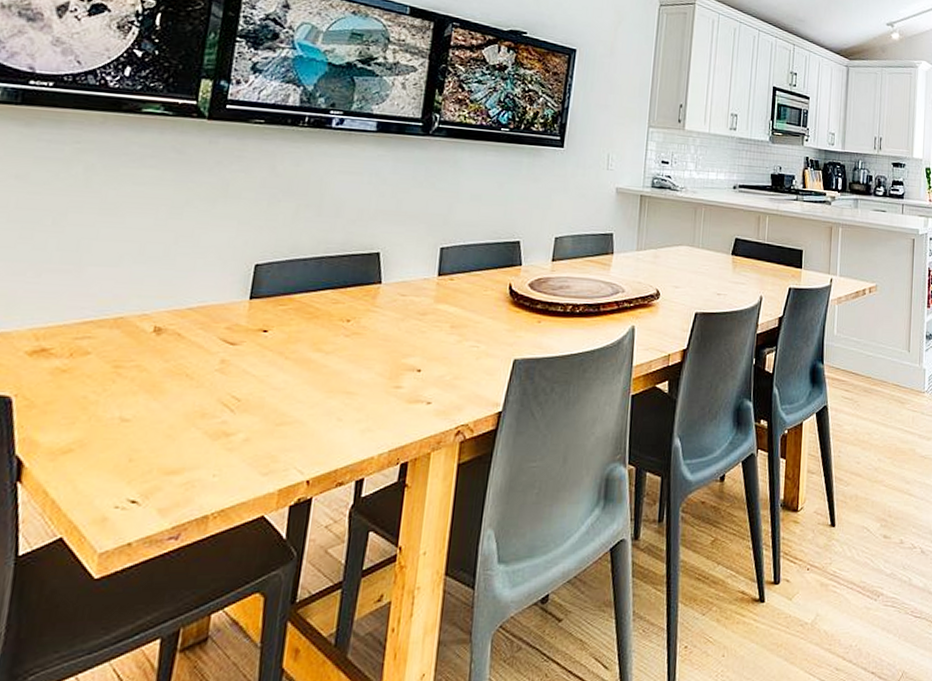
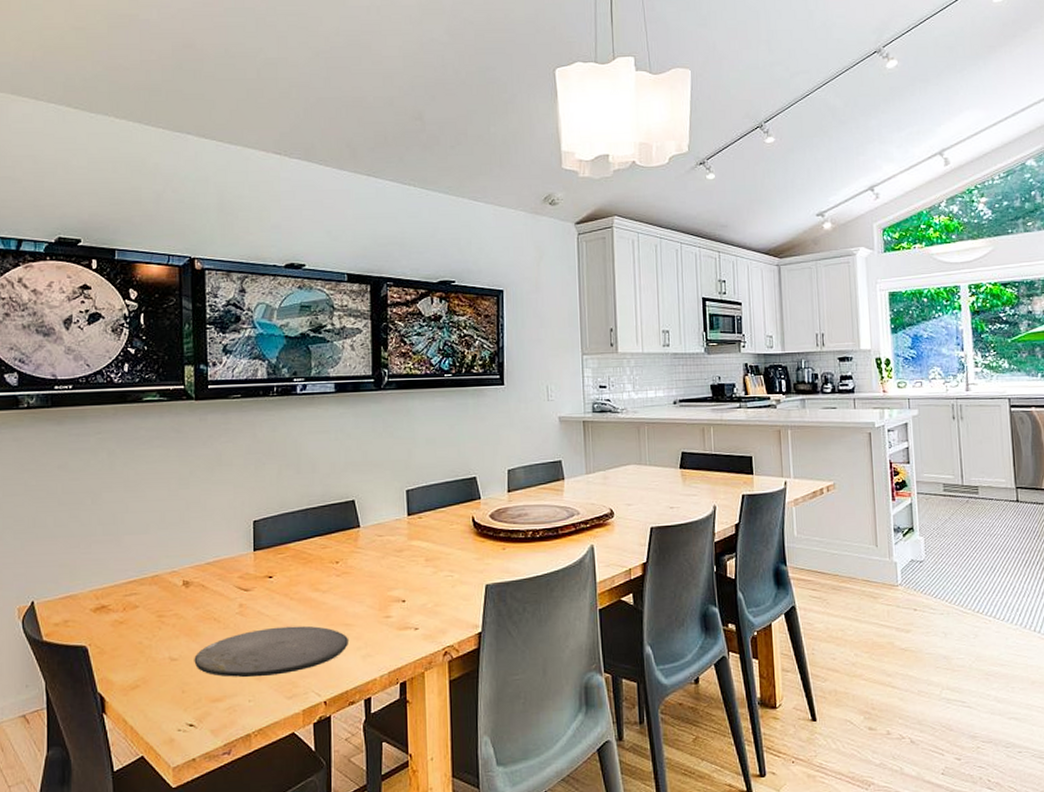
plate: none [151,390,348,448] -> present [194,626,348,678]

